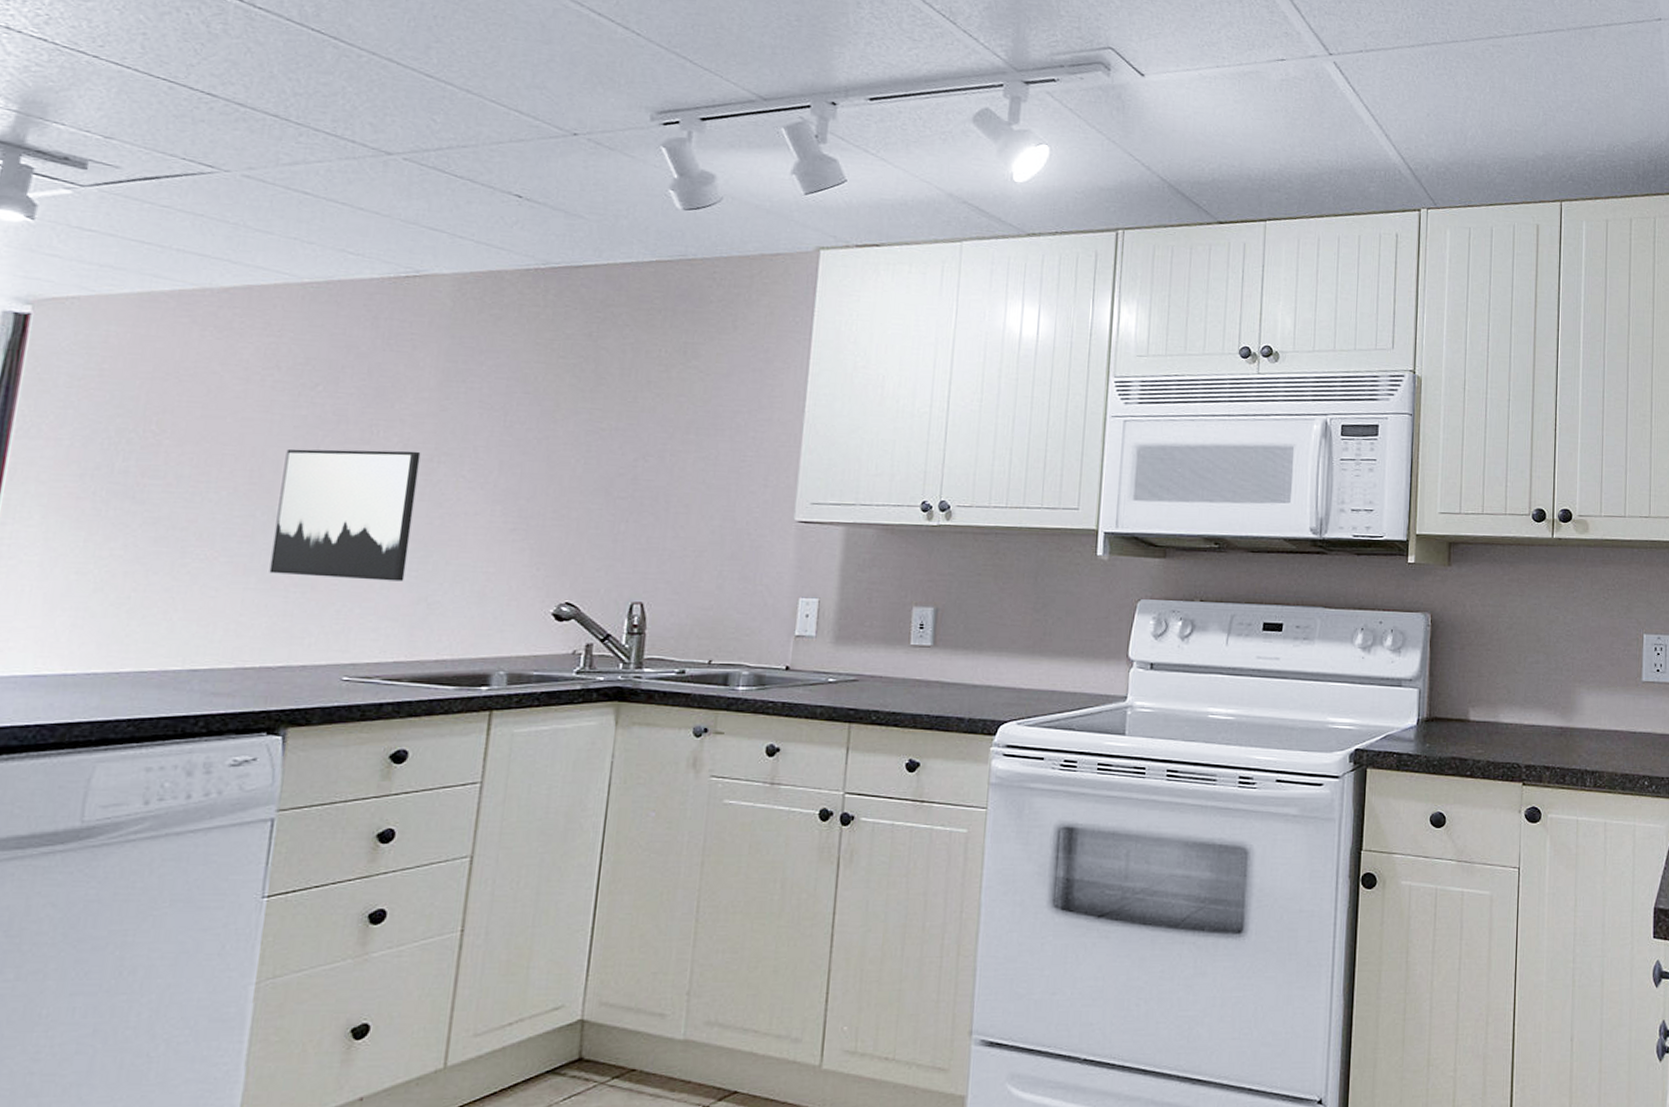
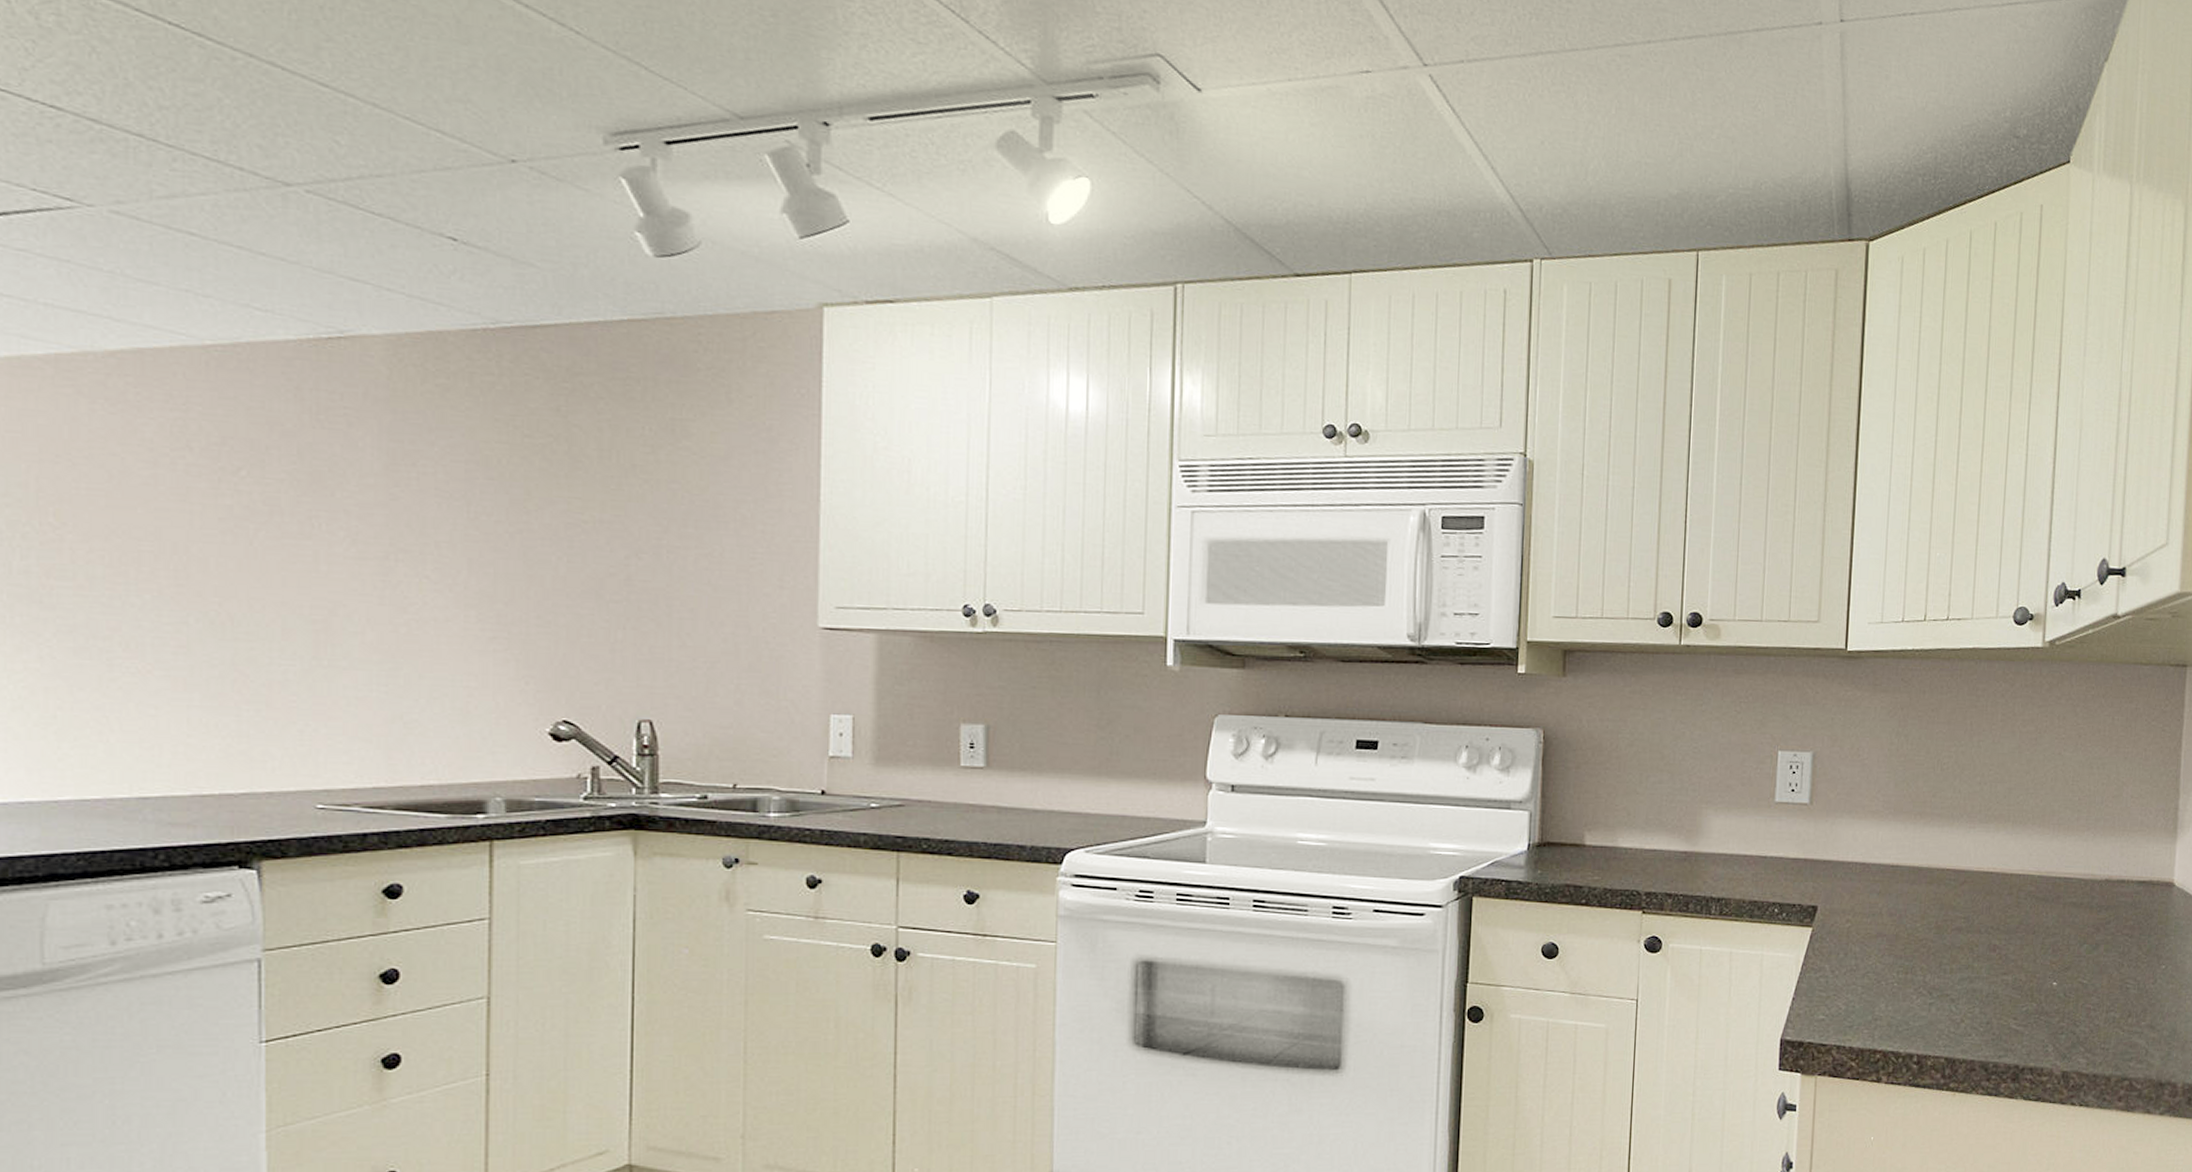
wall art: present [269,449,421,581] -> none [214,544,374,697]

